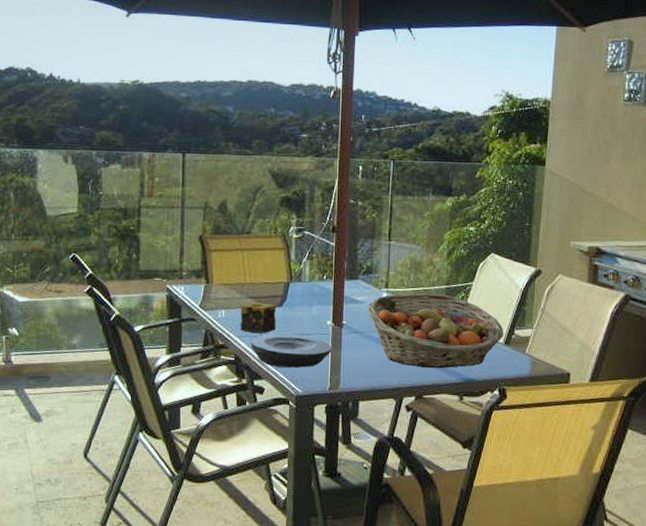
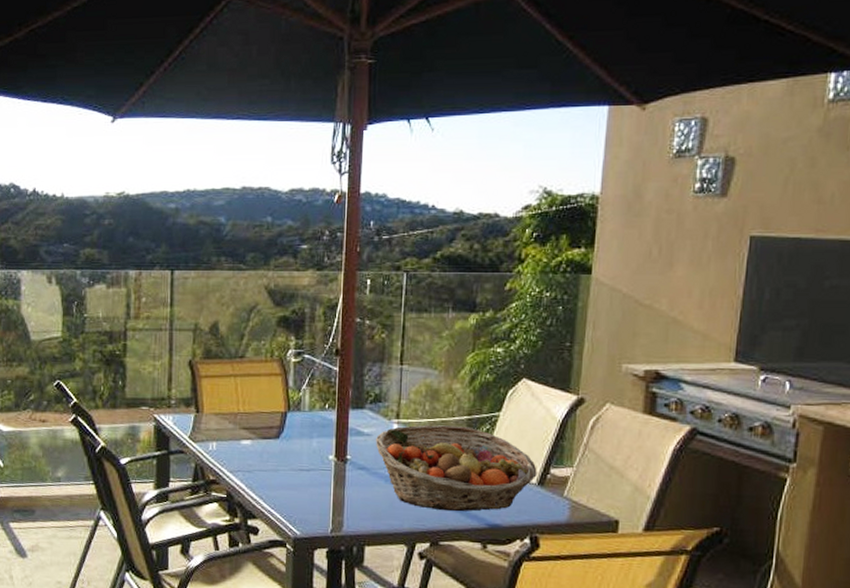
candle: present [240,302,277,334] -> none [232,433,273,469]
plate: present [251,334,332,368] -> none [244,469,334,507]

